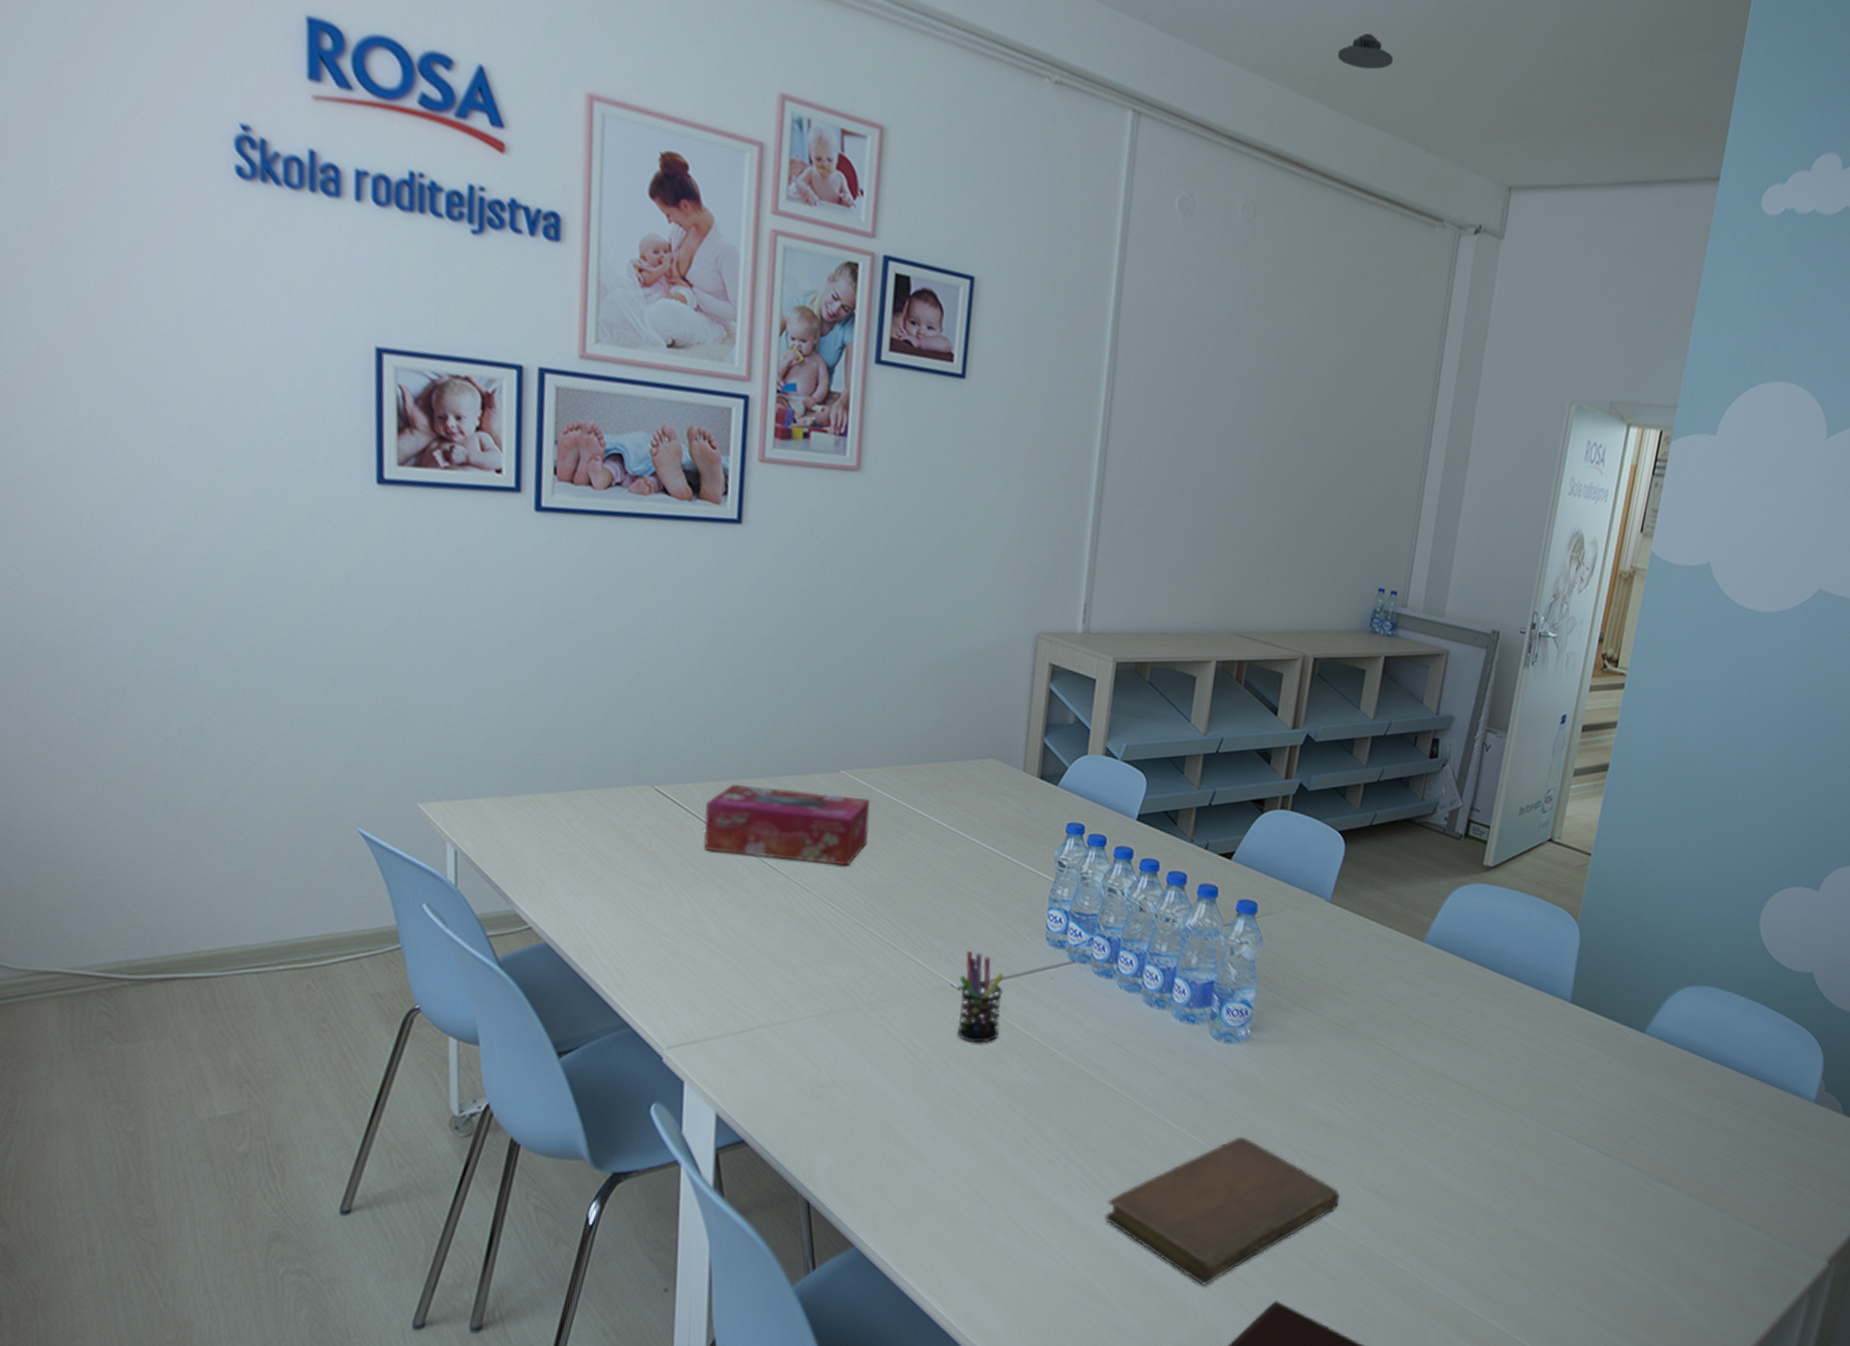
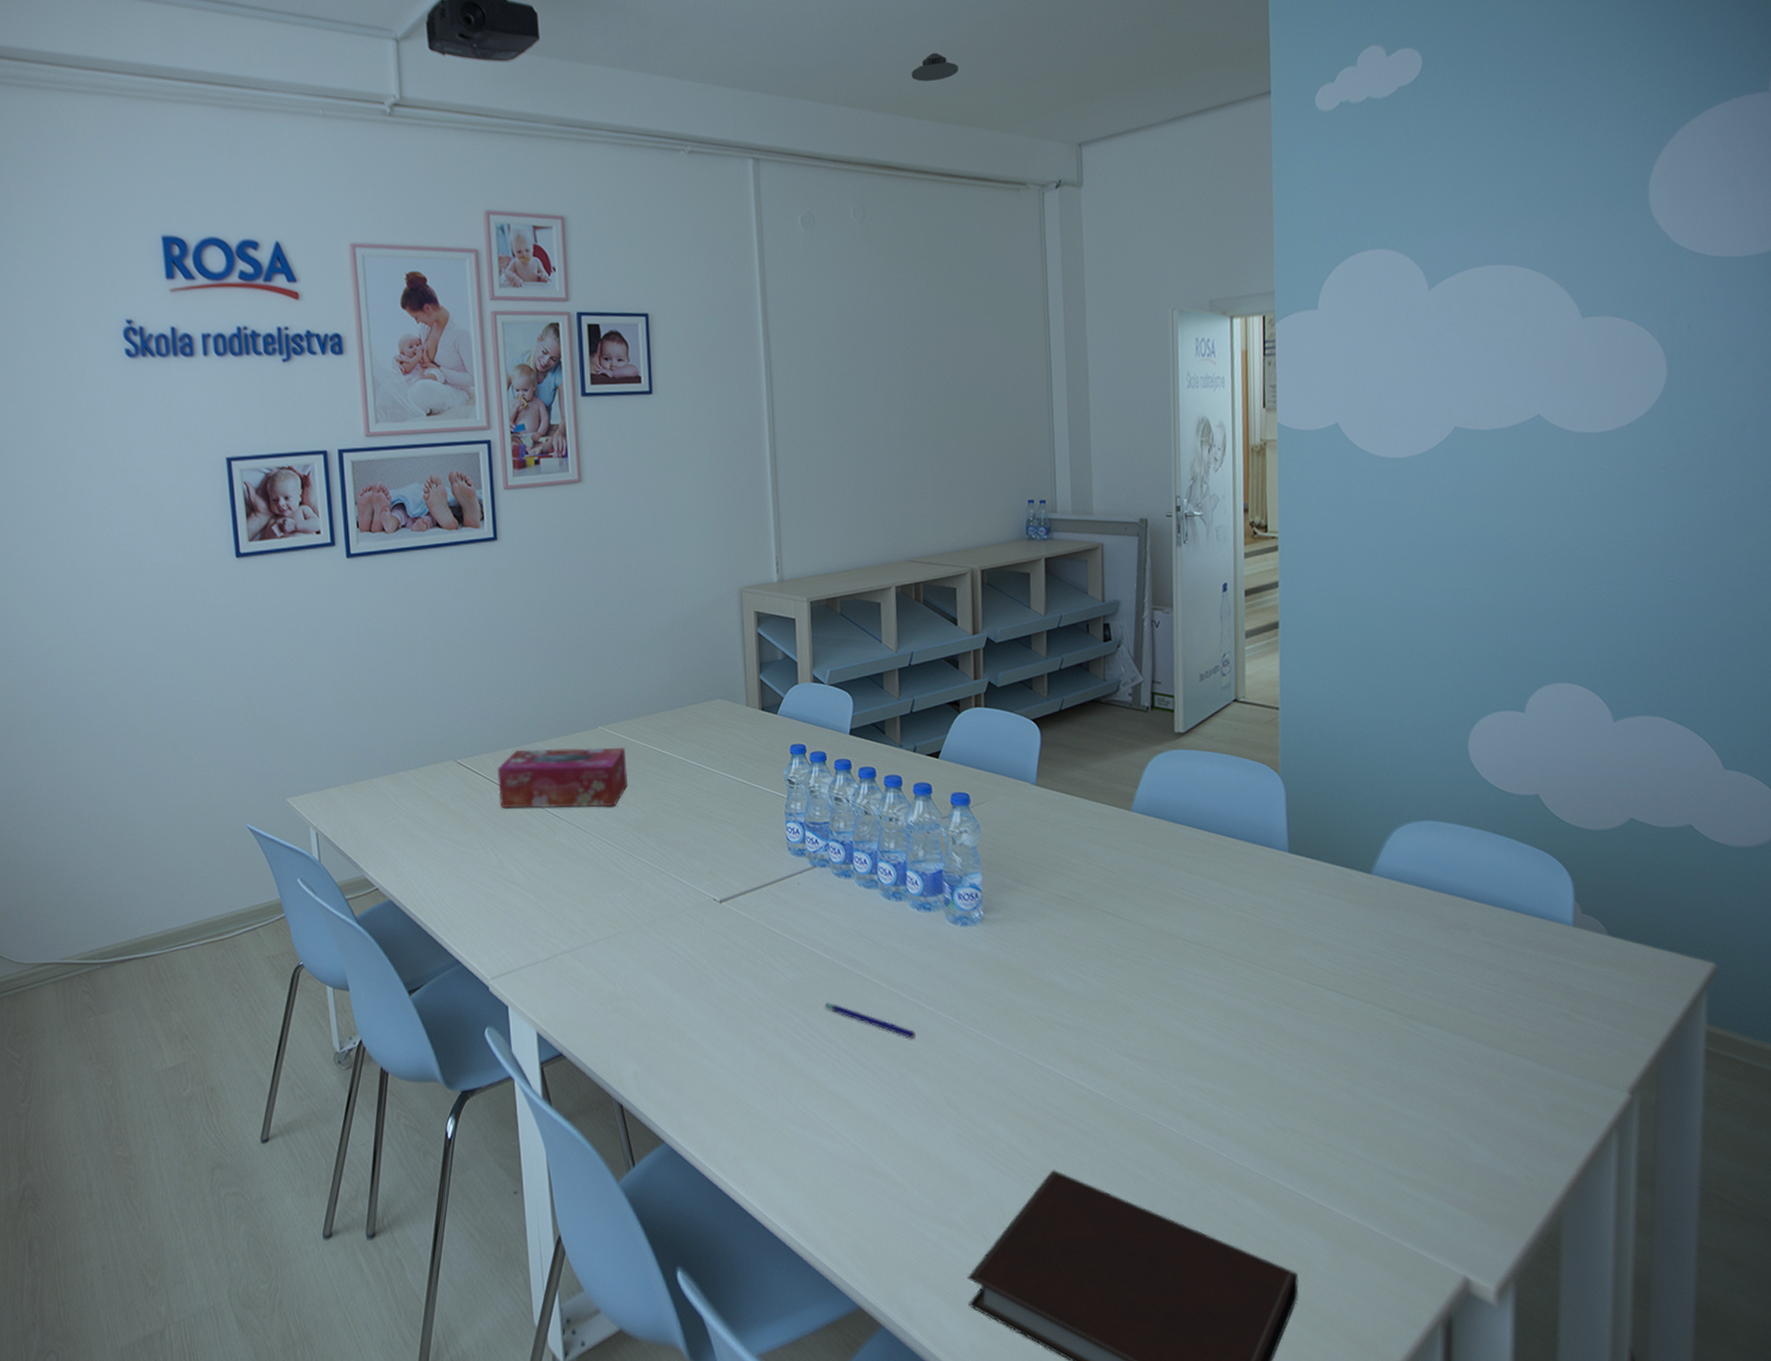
pen holder: present [957,951,1005,1043] -> none [720,867,760,949]
pen: none [1061,1110,1155,1157] -> present [825,1002,915,1040]
notebook: present [1105,1136,1341,1287] -> none [880,1012,1098,1160]

